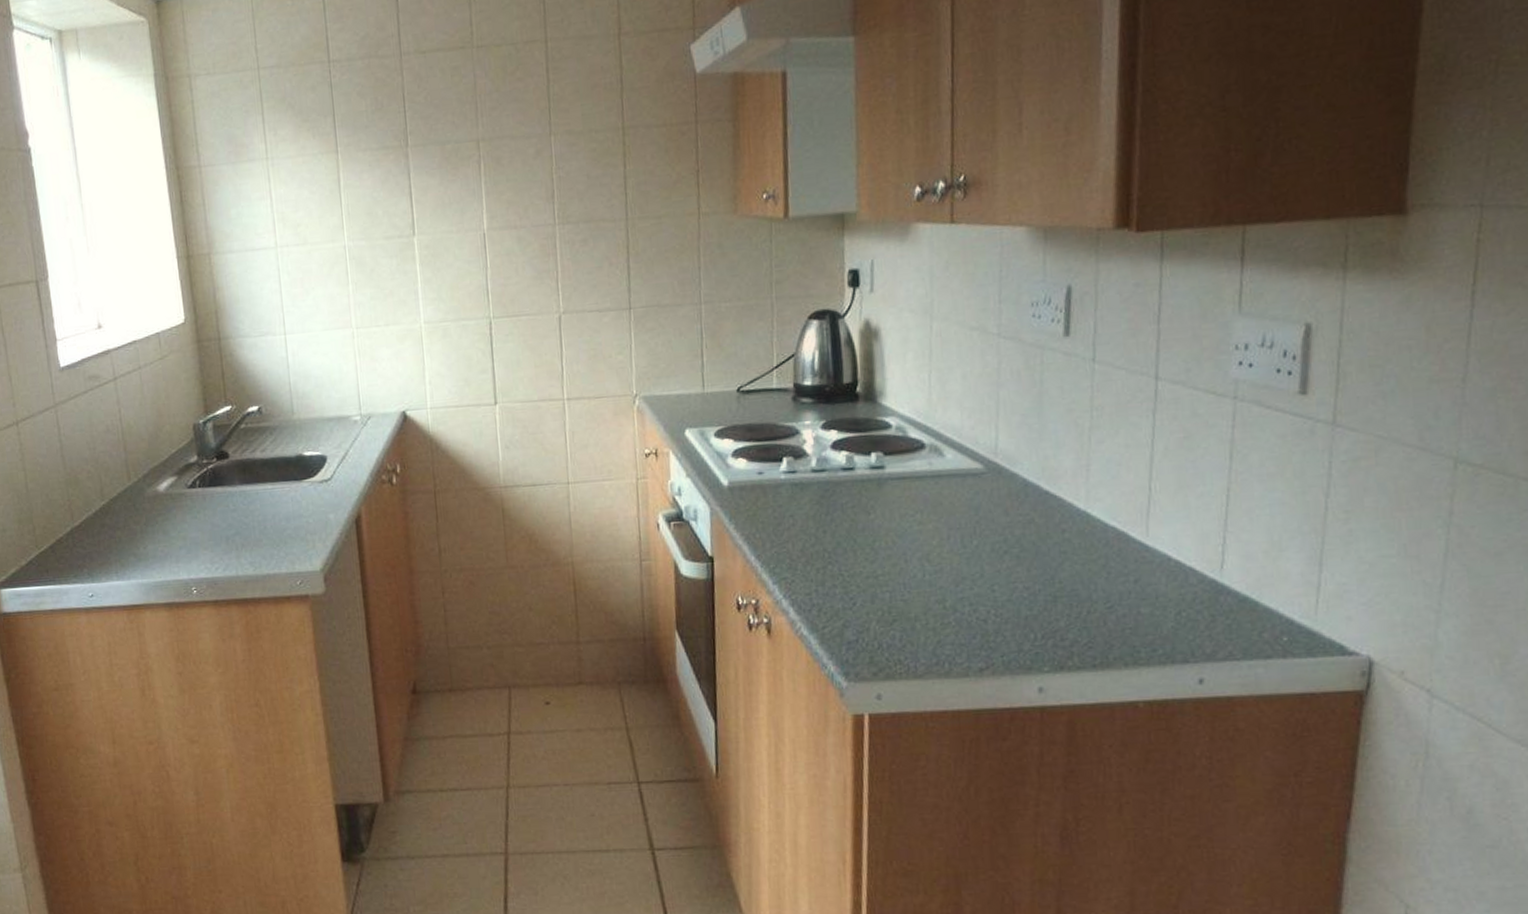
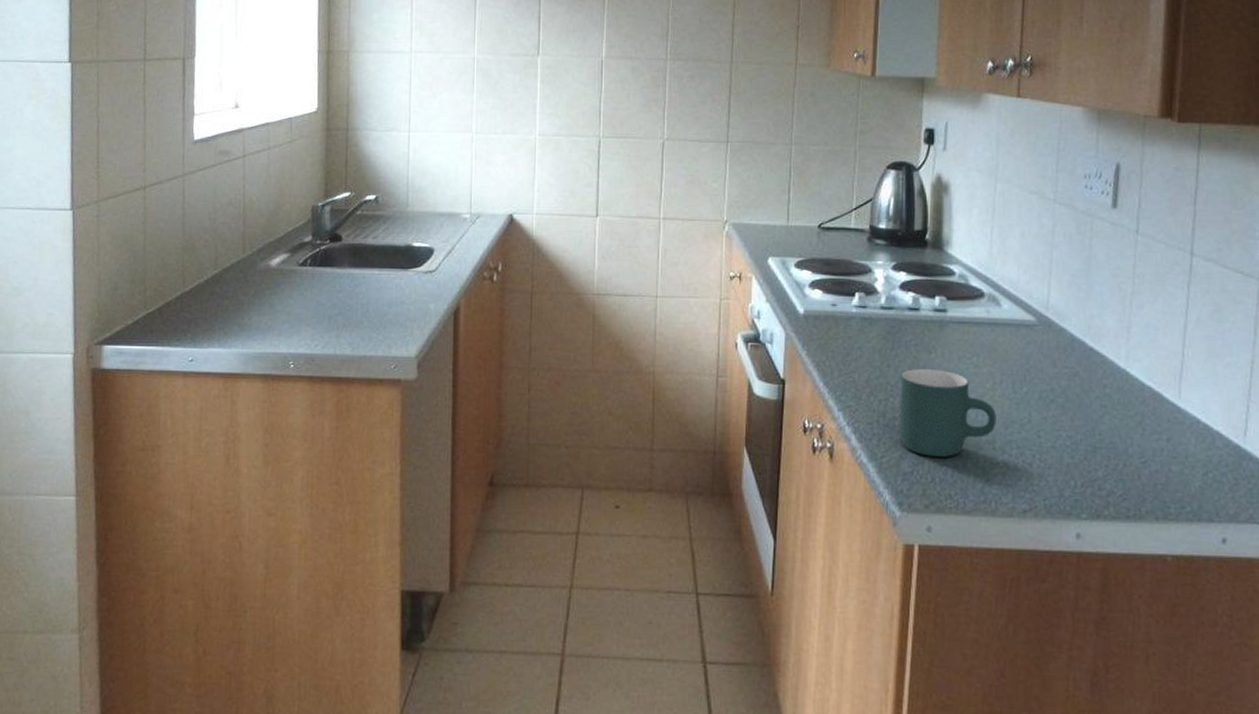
mug: none [838,530,946,623] -> present [899,369,996,457]

